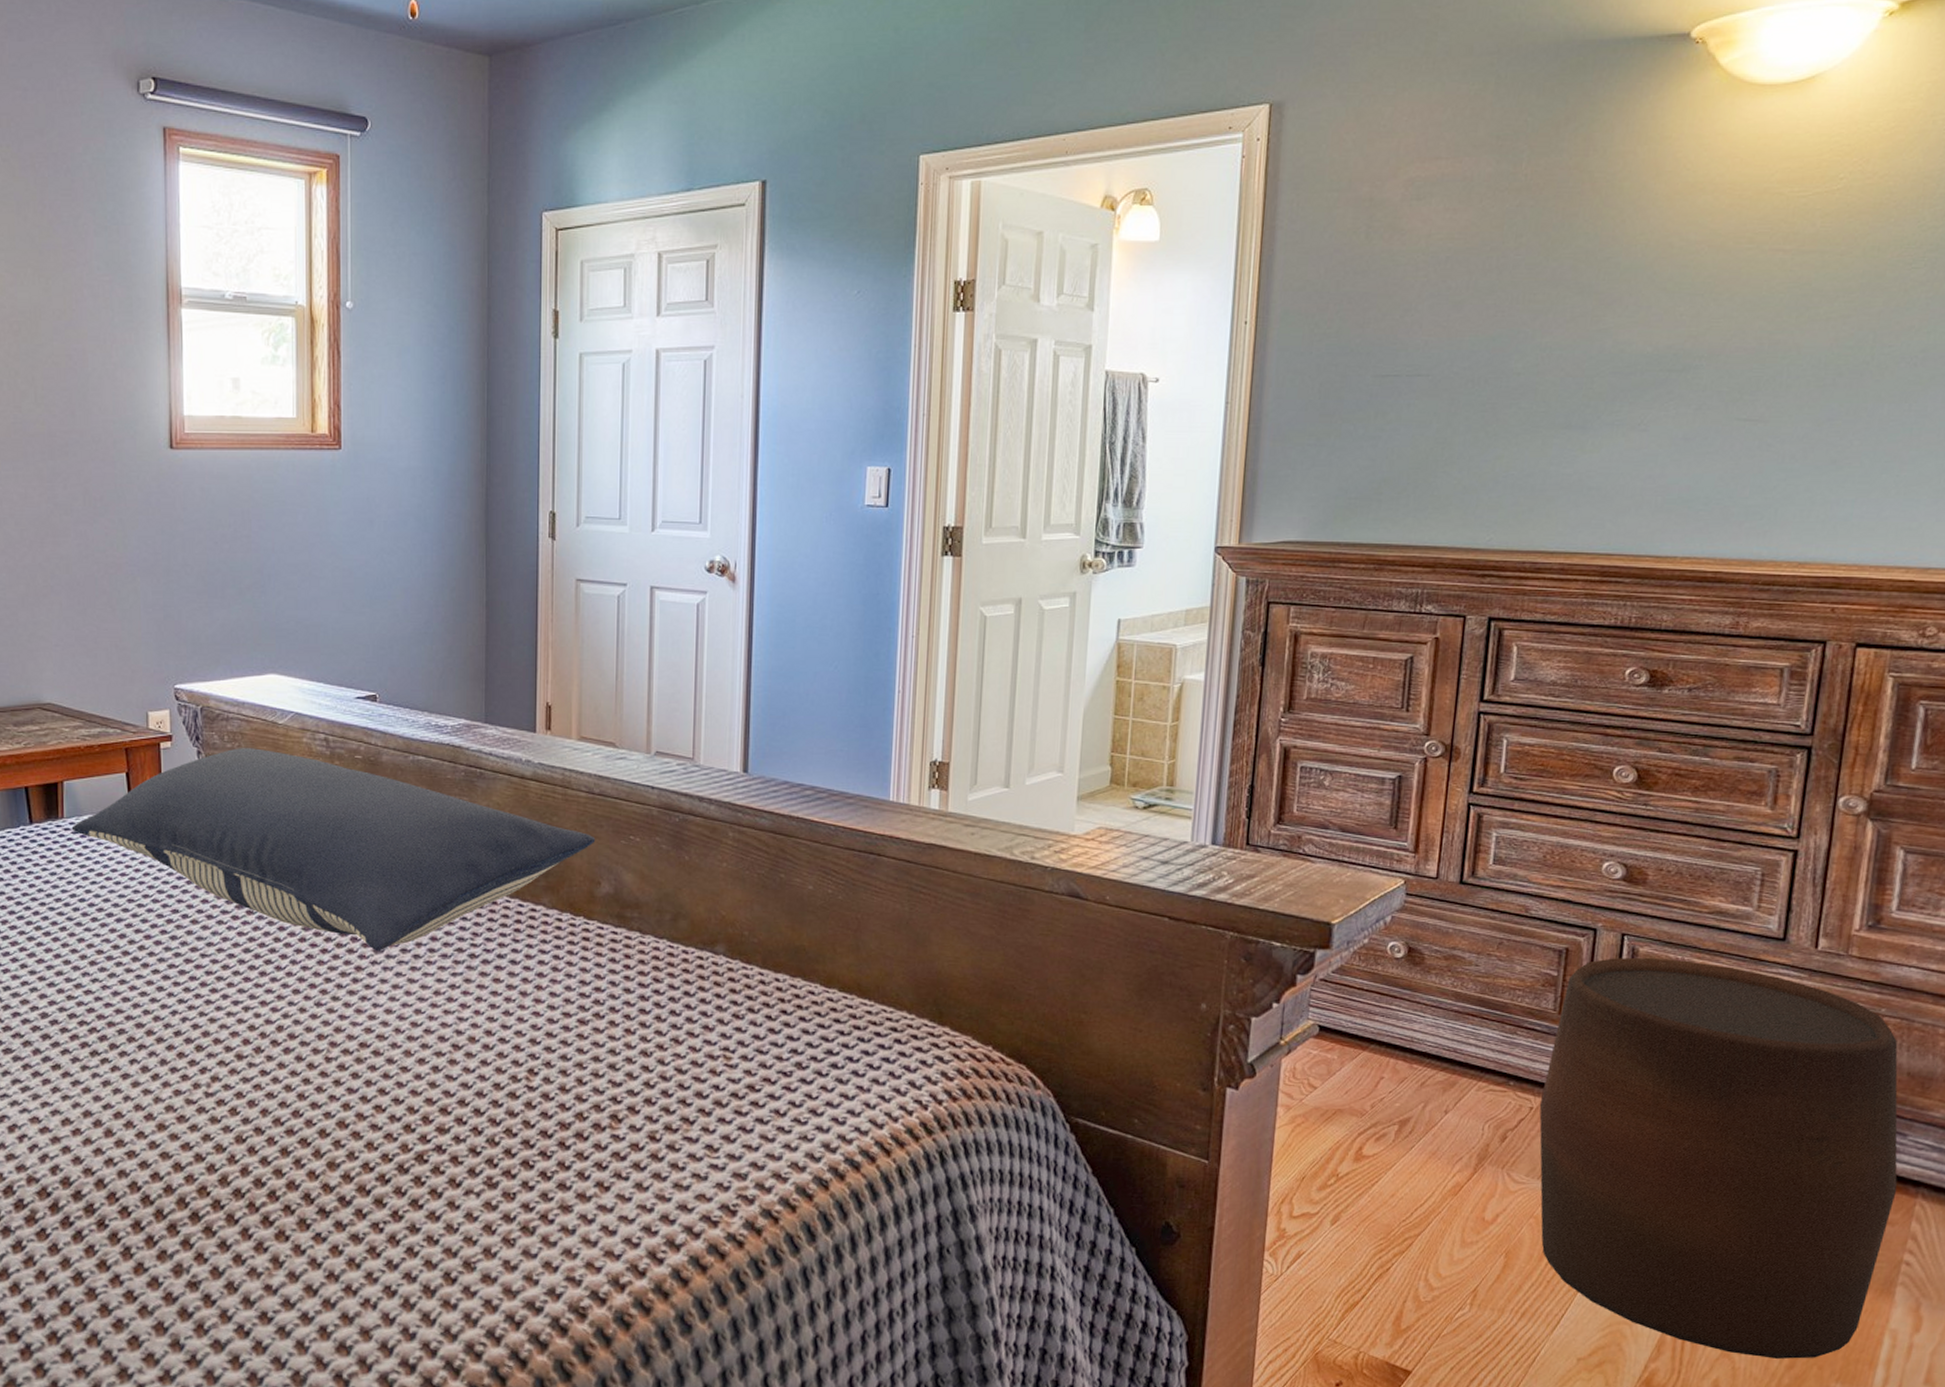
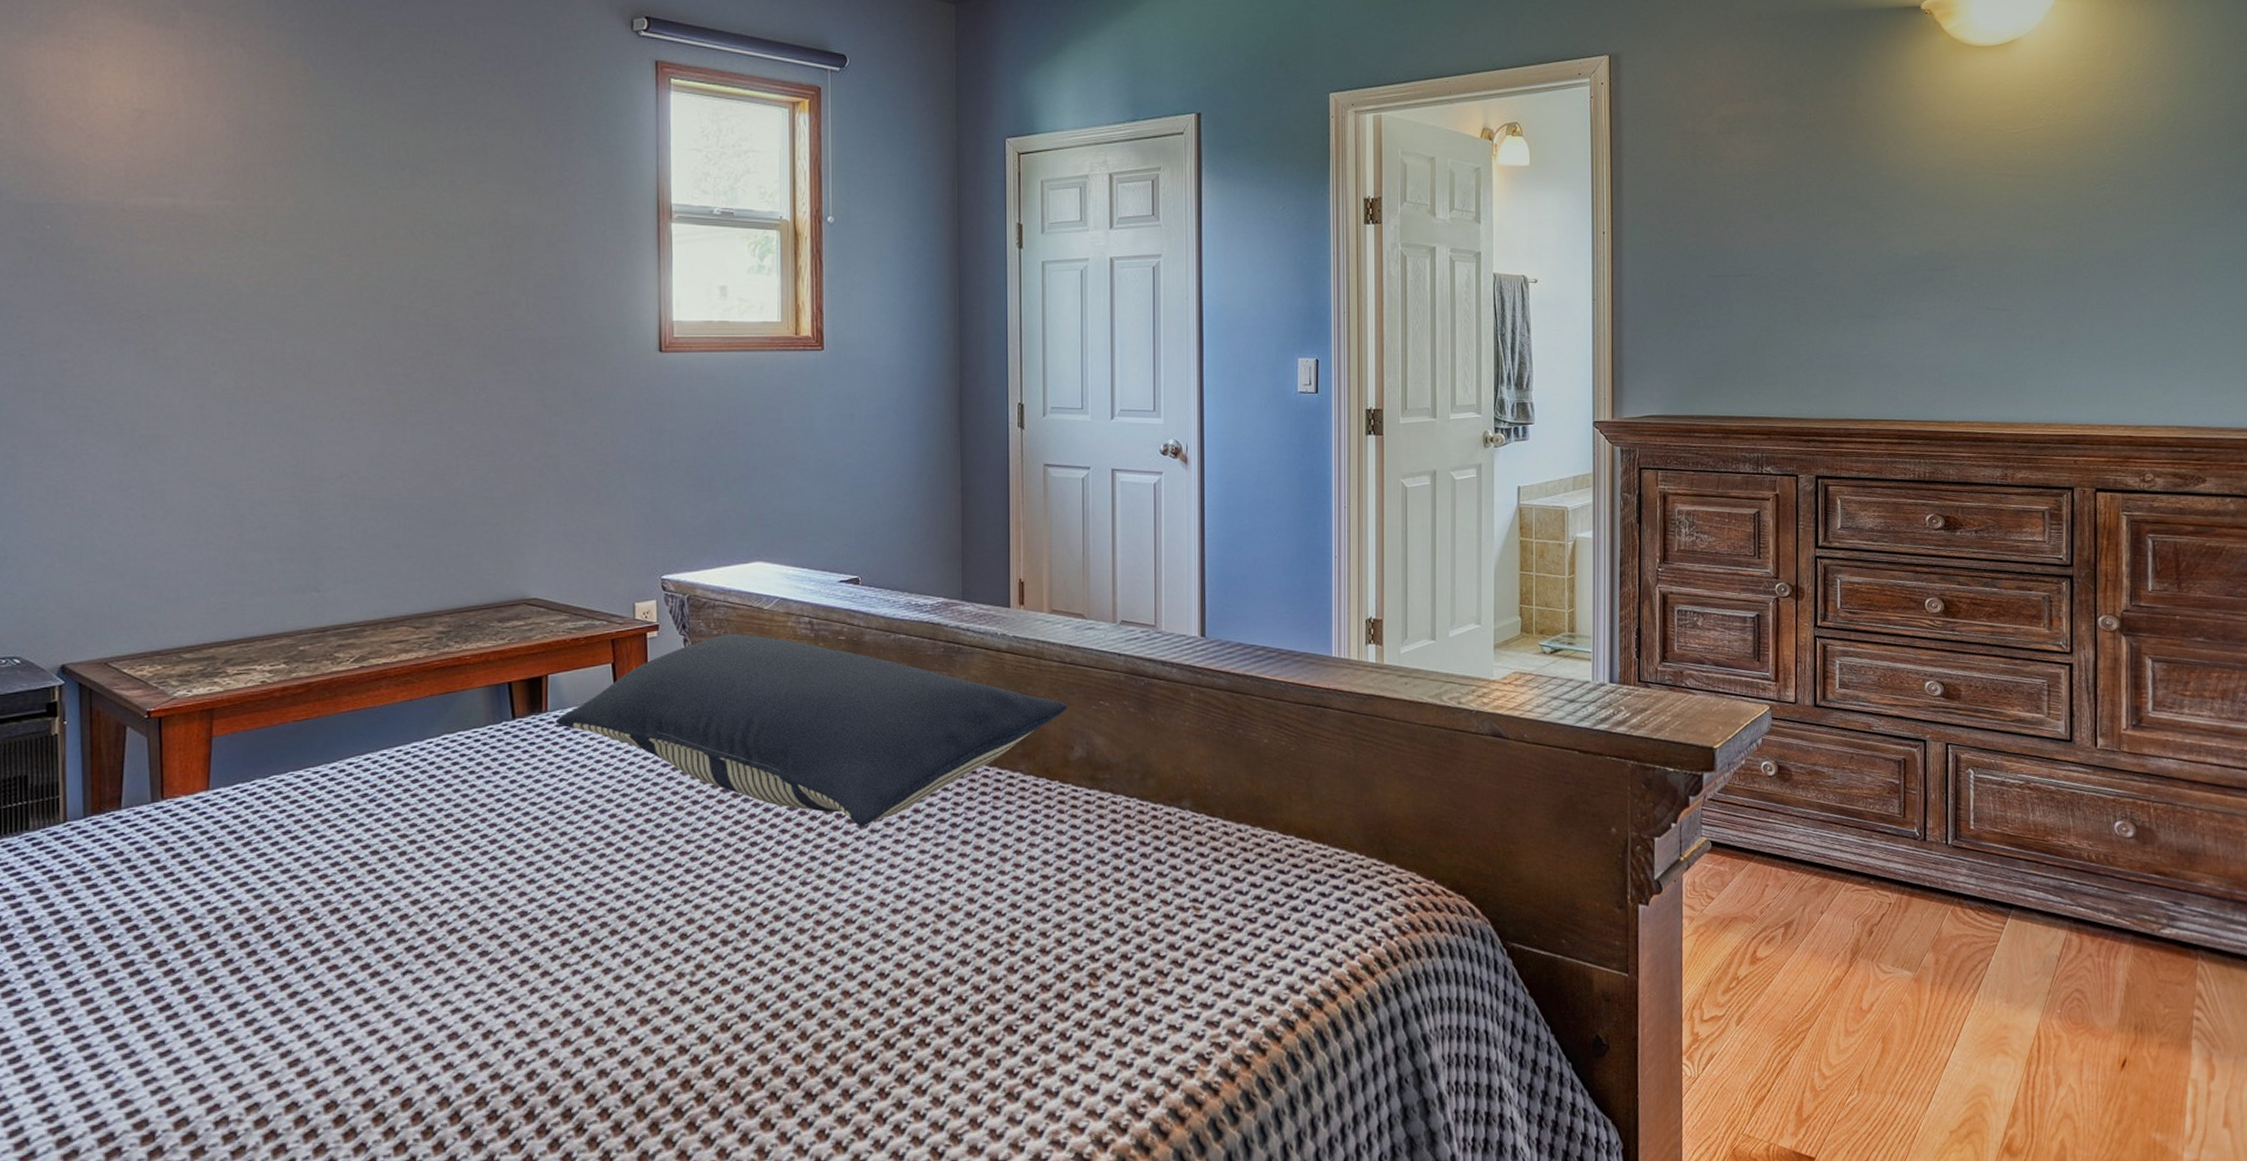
stool: present [1539,957,1898,1359] -> none [1896,762,2182,1116]

